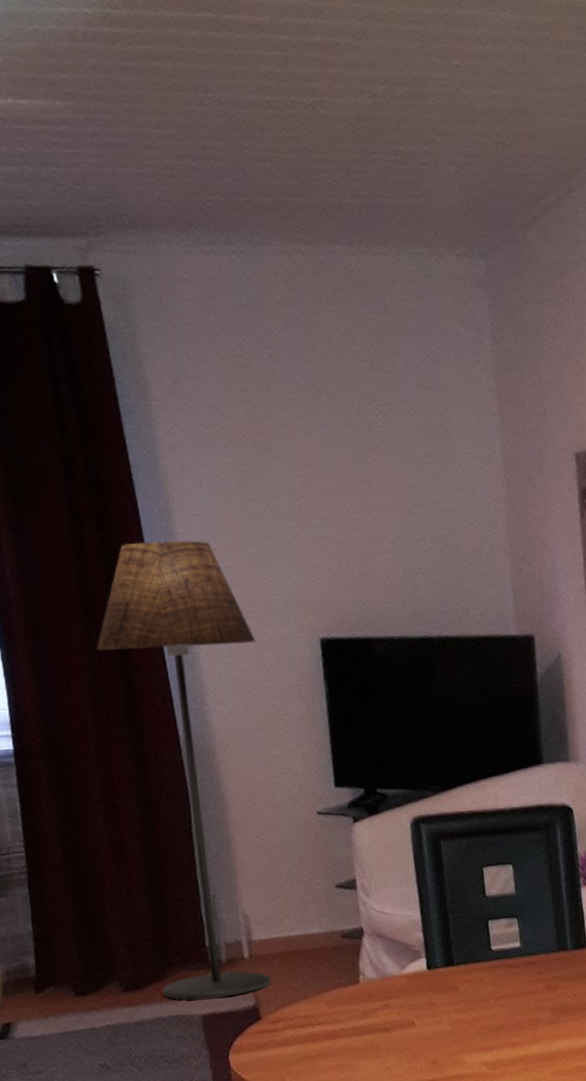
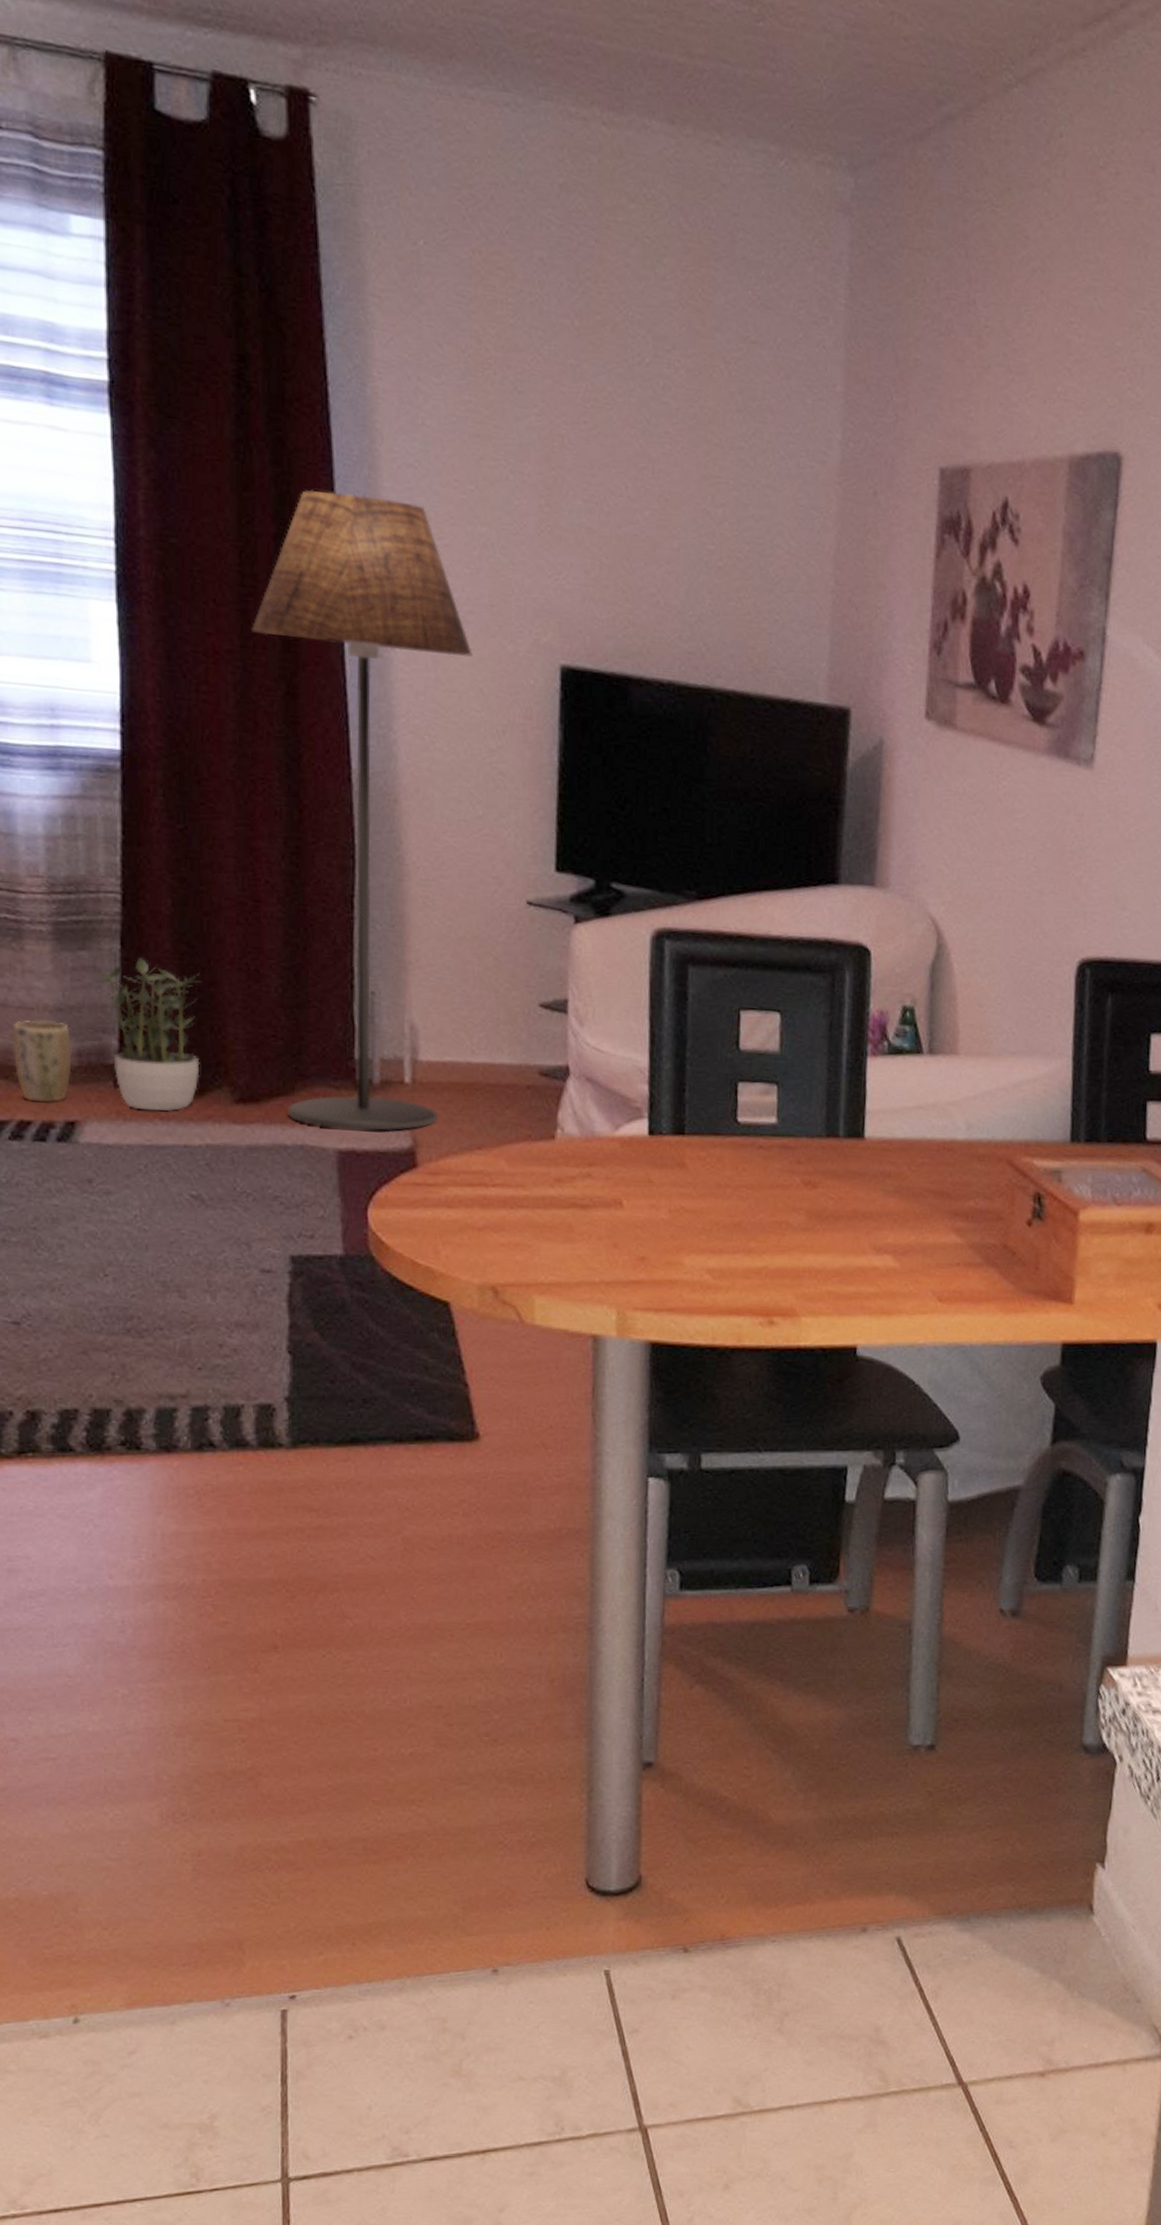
potted plant: none [13,896,96,1007] -> present [95,958,201,1111]

